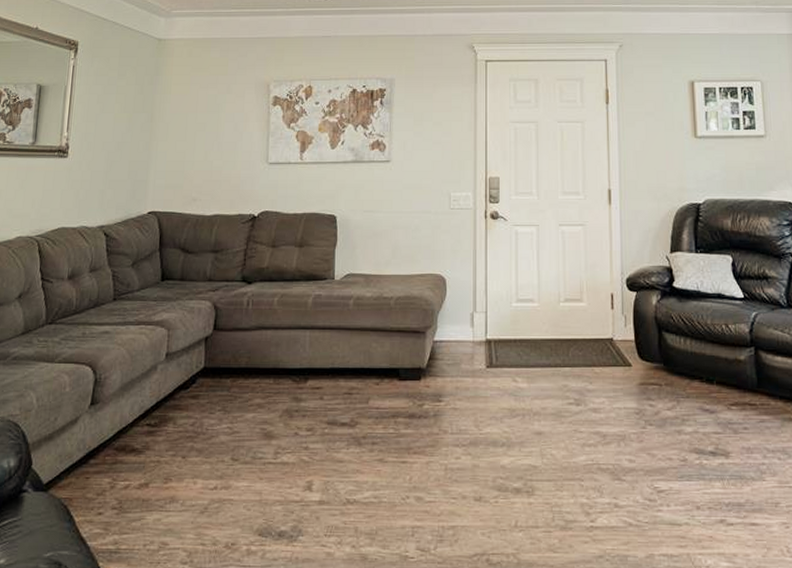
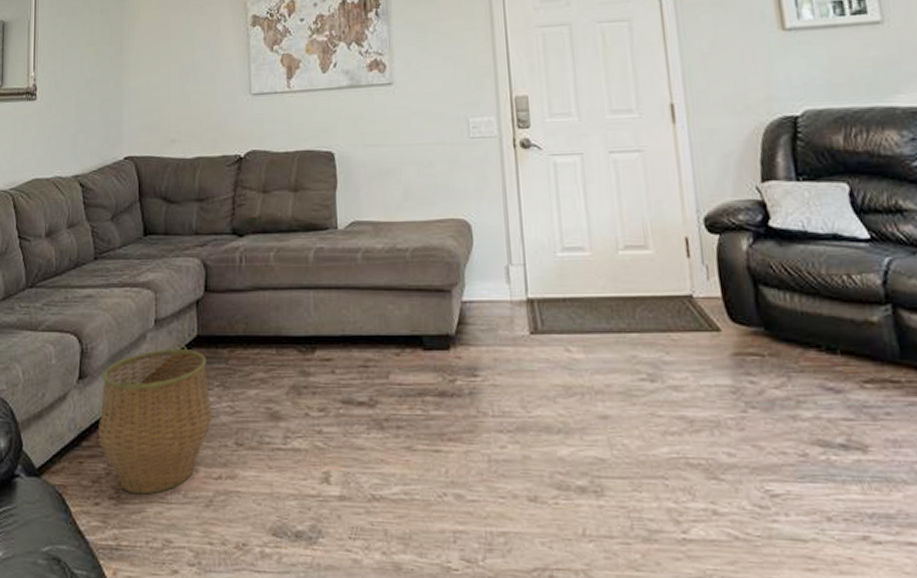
basket: none [105,374,213,504] -> present [97,343,213,495]

